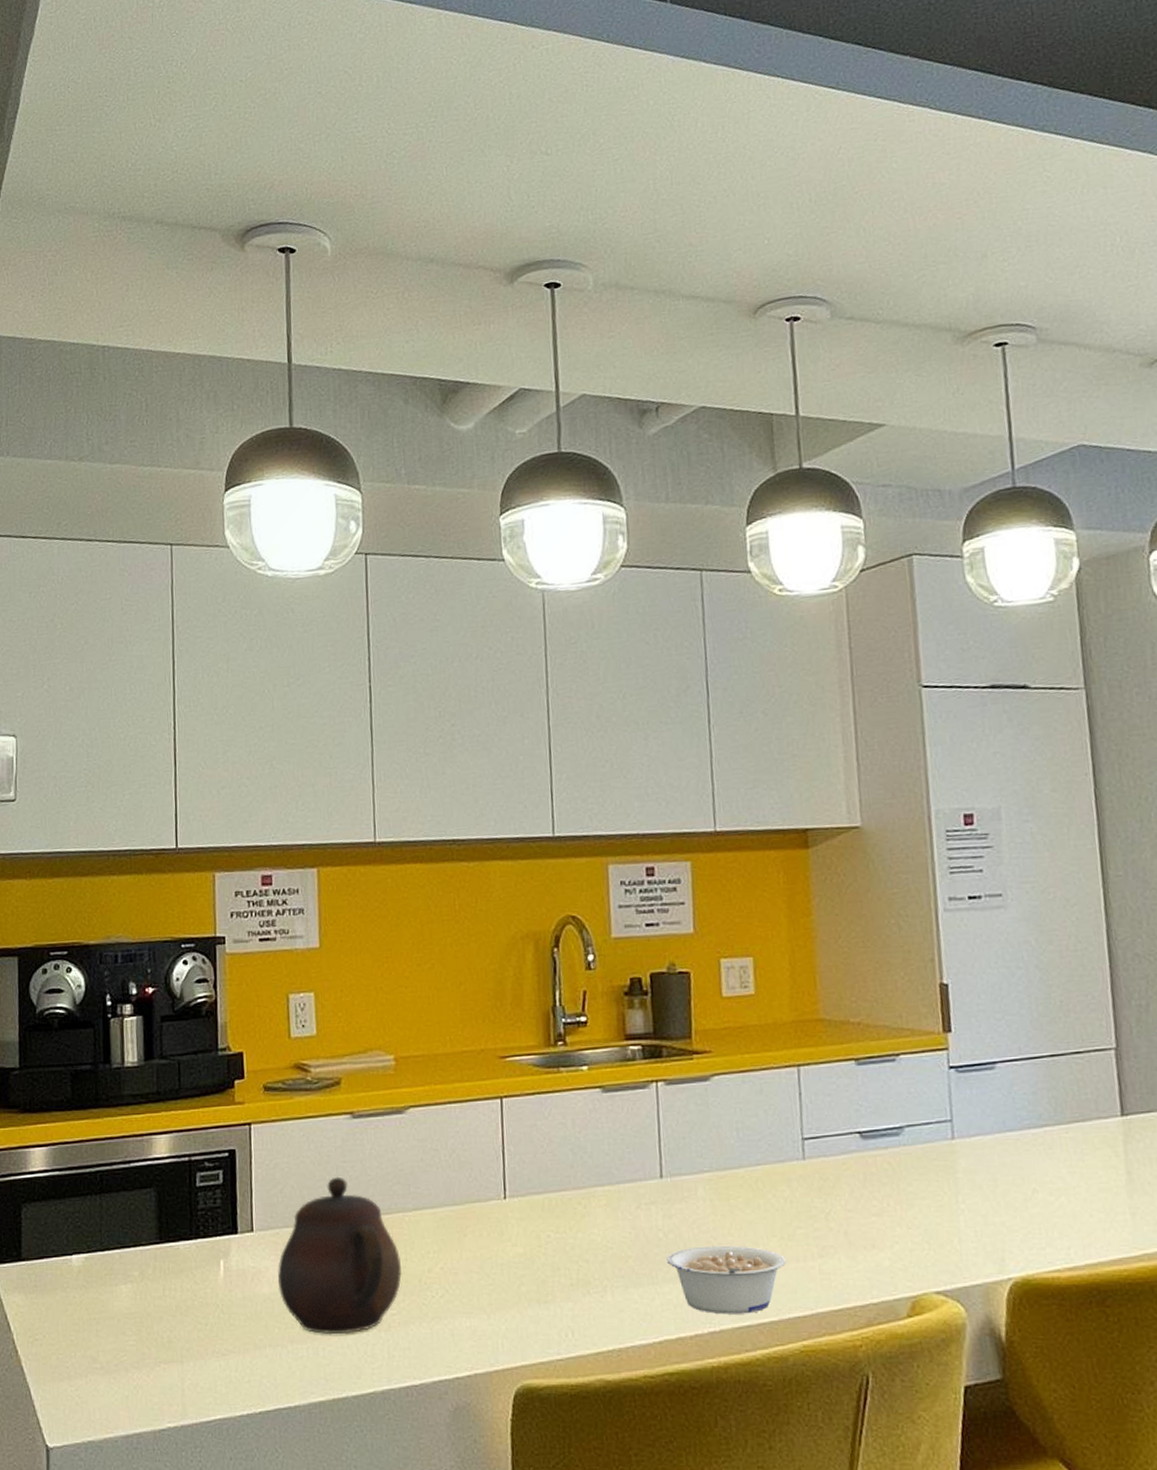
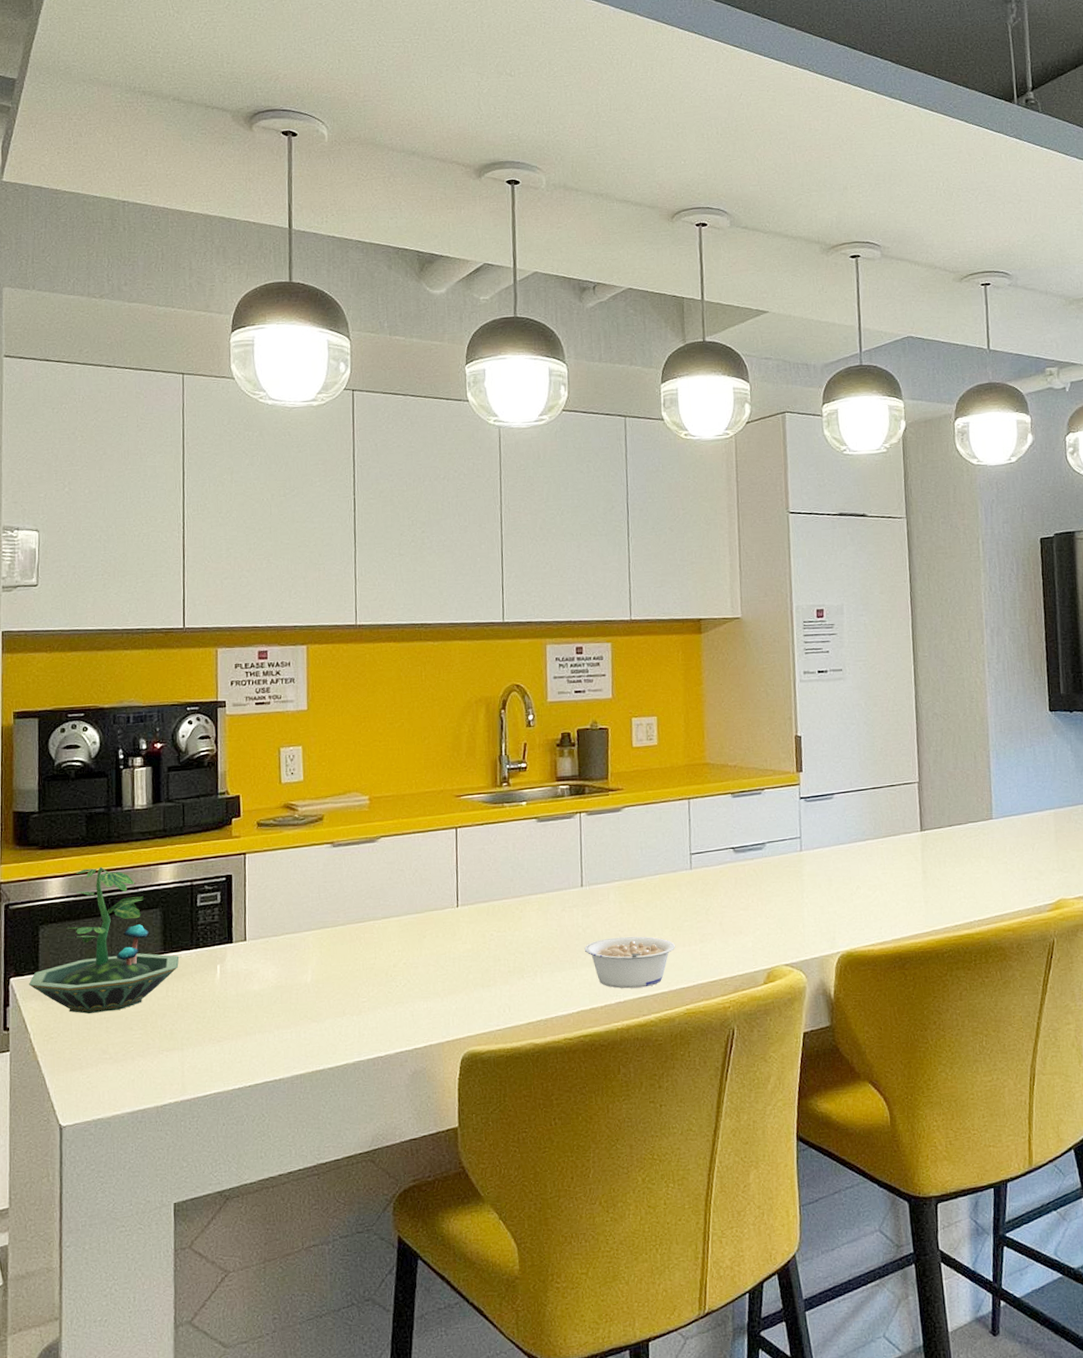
terrarium: none [10,1135,177,1312] -> present [28,866,179,1014]
teapot: present [278,1176,402,1335] -> none [267,894,371,1021]

